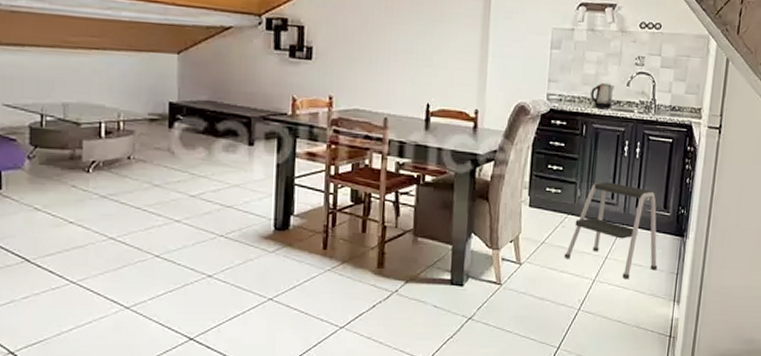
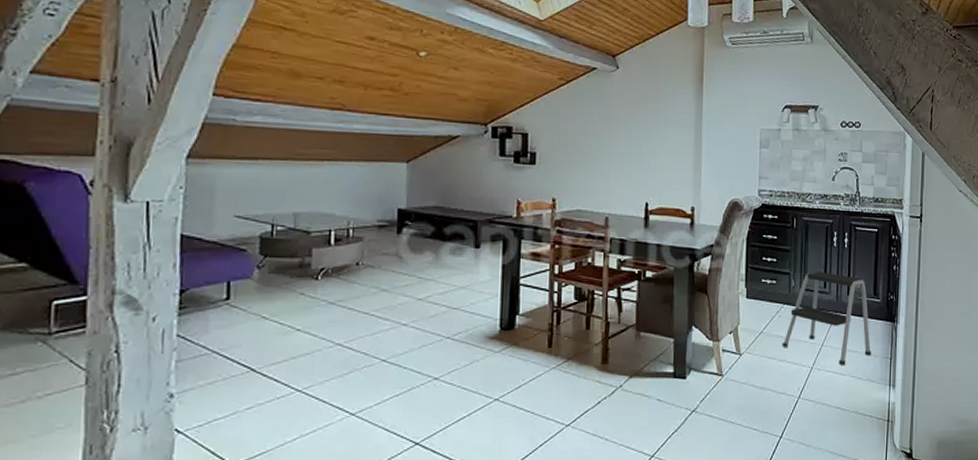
kettle: present [590,82,614,109] -> none [799,177,821,203]

